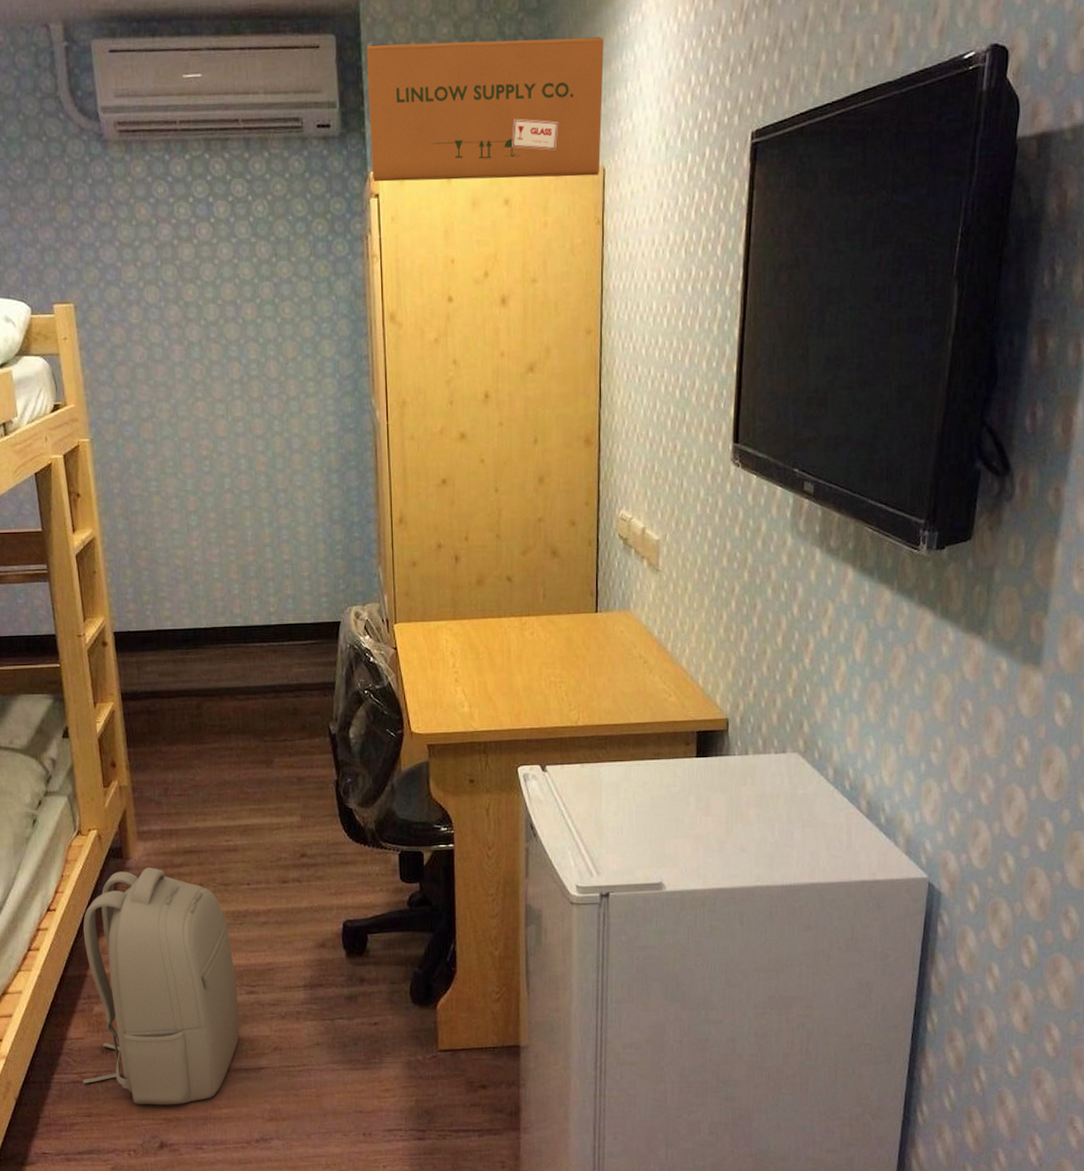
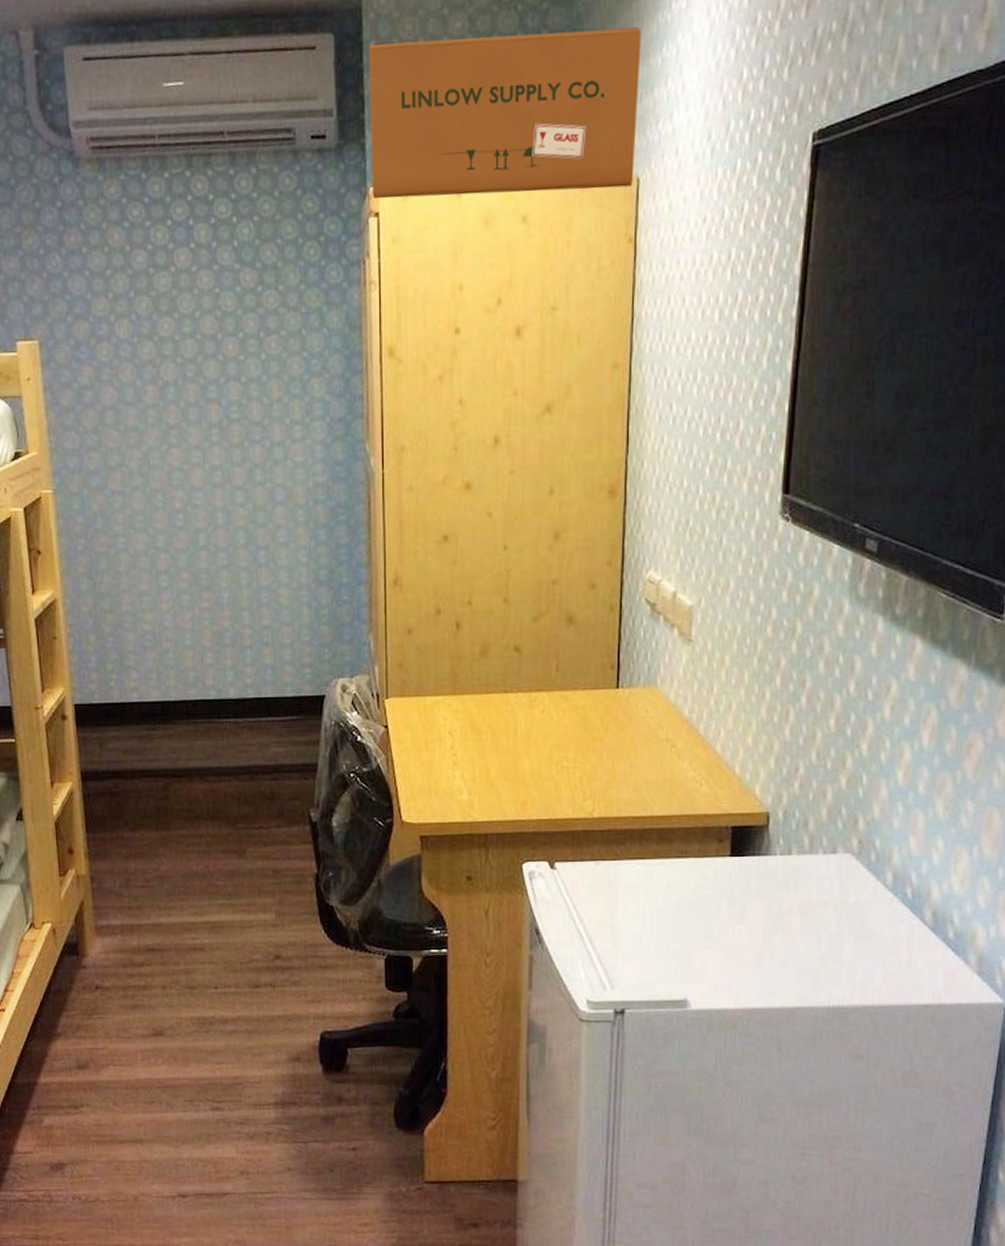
backpack: present [82,867,240,1105] -> none [30,966,203,1231]

